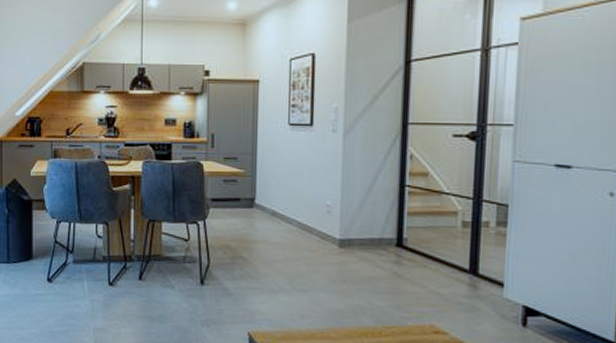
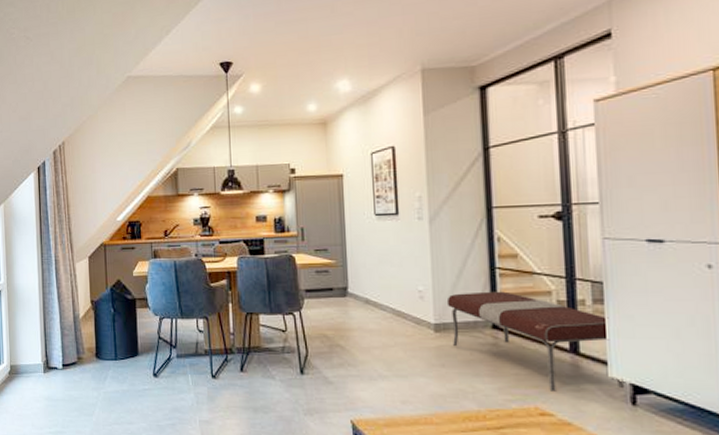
bench: none [353,209,517,311] -> present [446,291,624,392]

